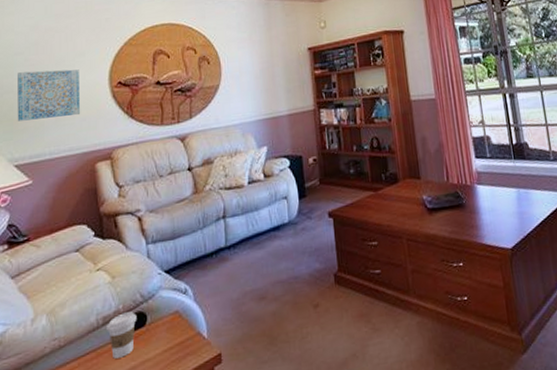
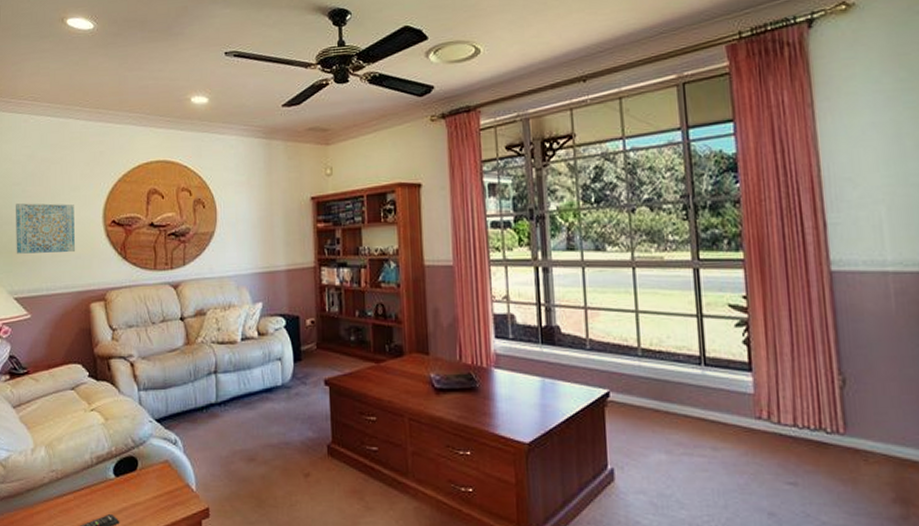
coffee cup: present [107,311,137,359] -> none [100,455,128,498]

